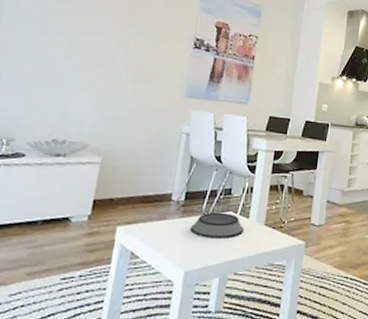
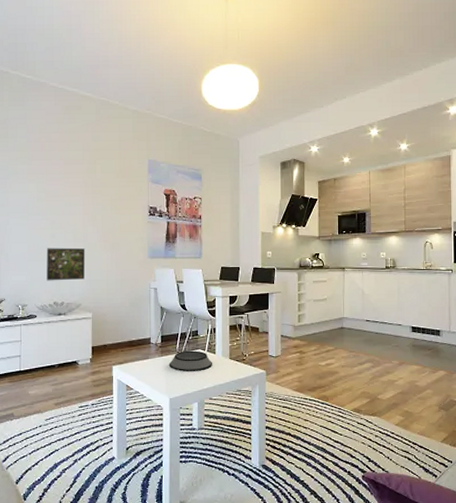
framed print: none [48,71,108,114] -> present [46,247,86,281]

